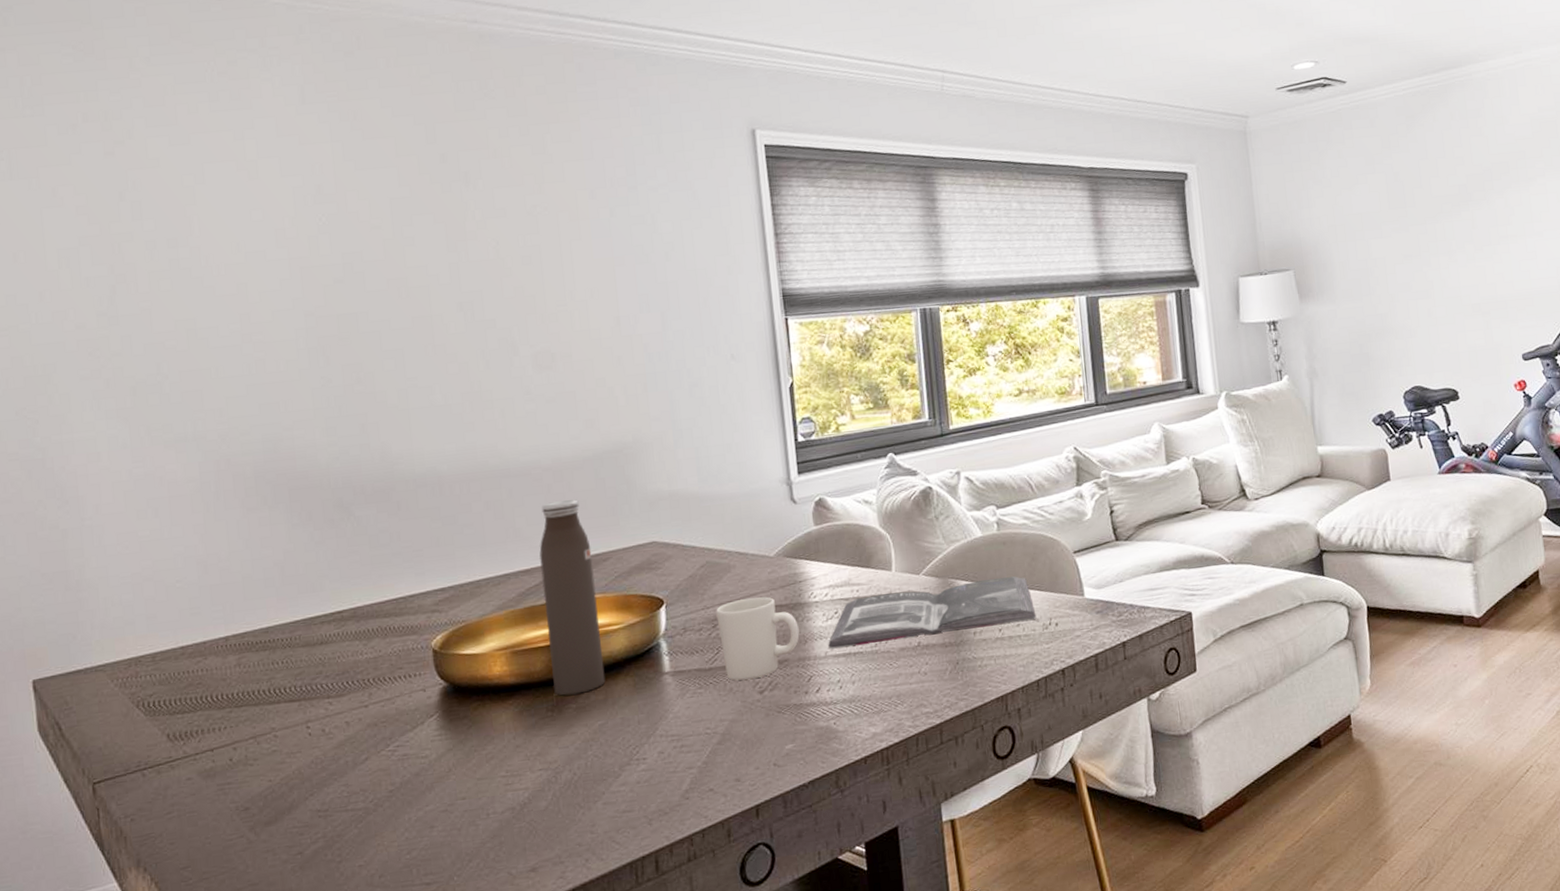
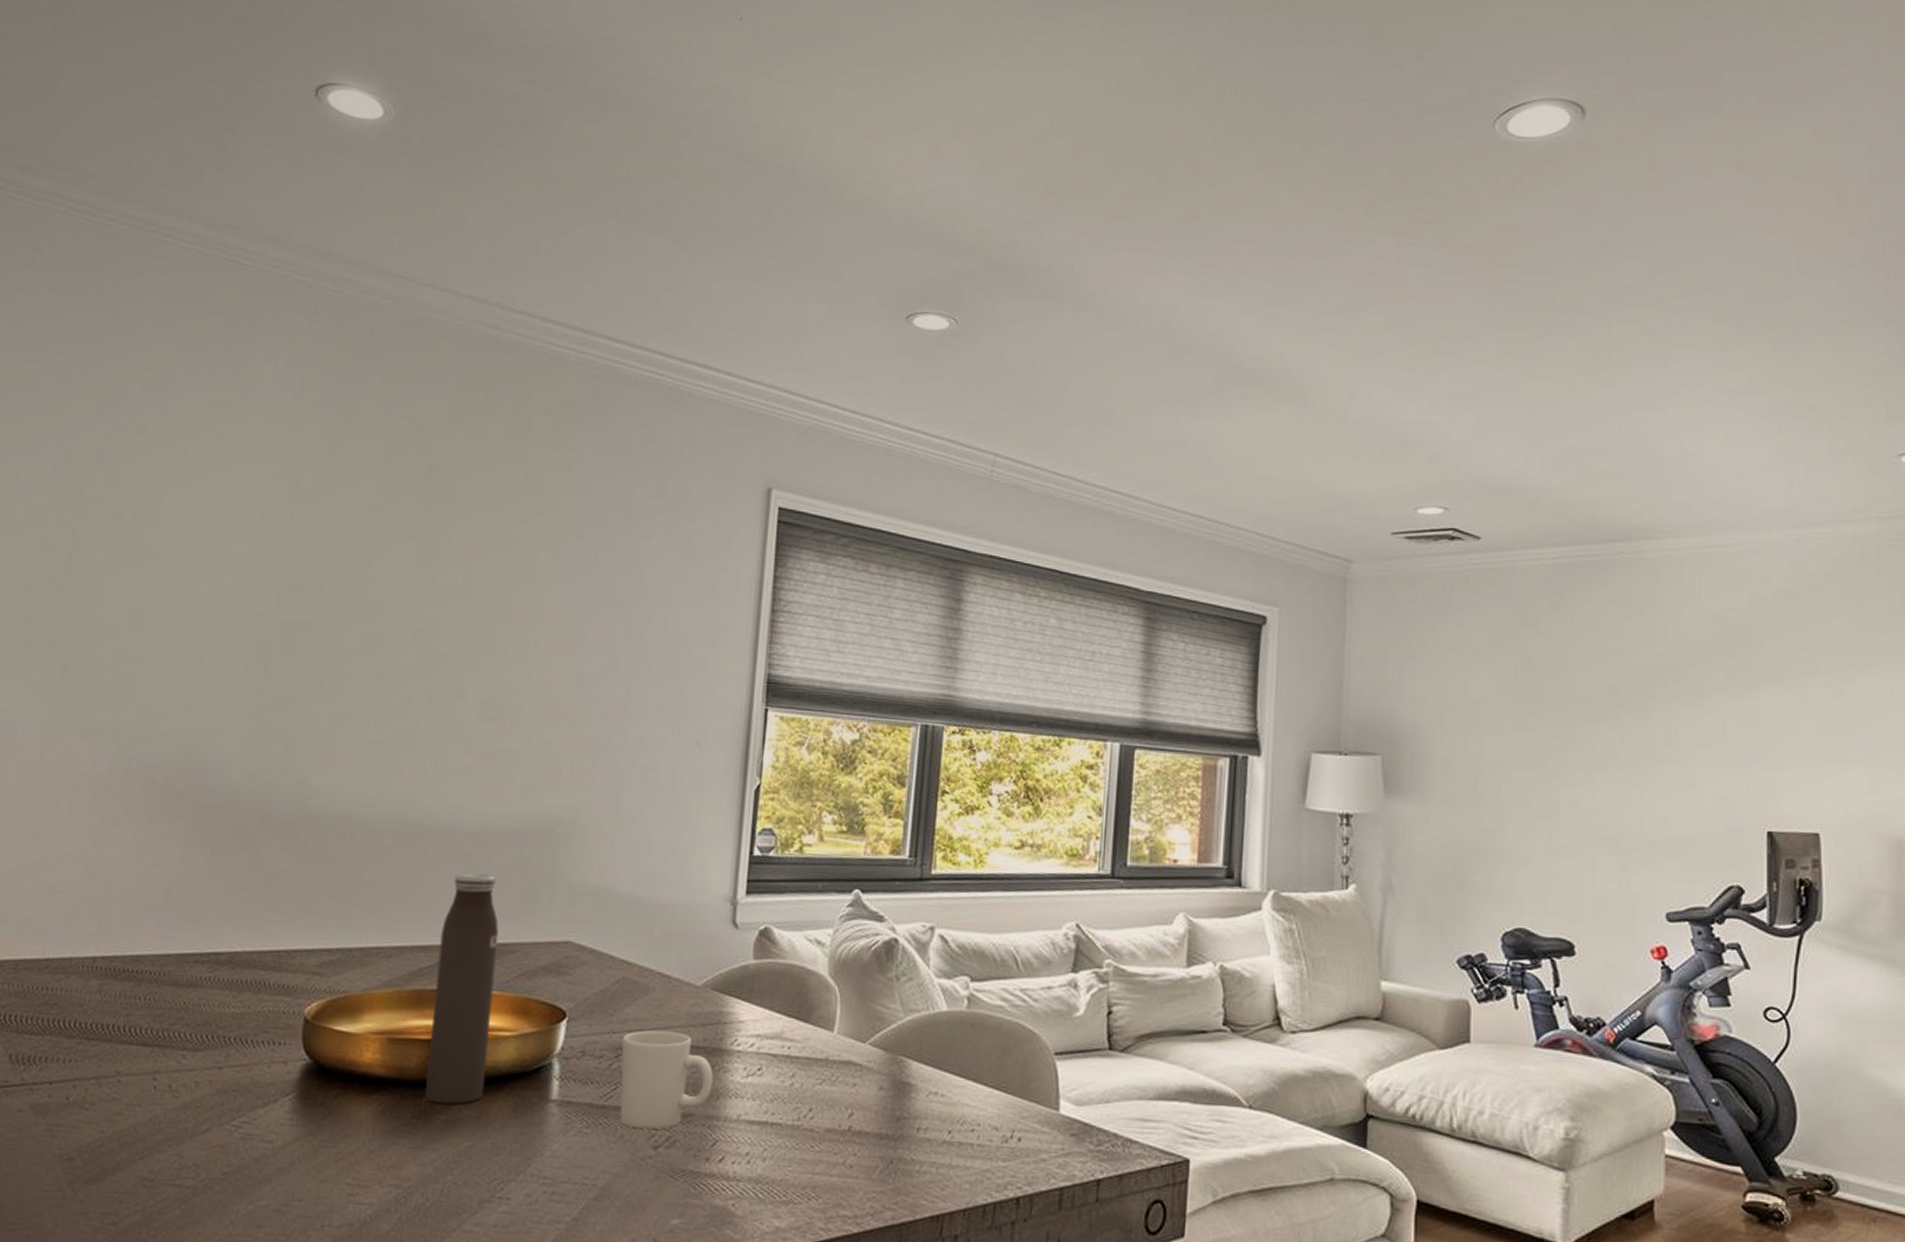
magazine: present [828,576,1037,648] -> none [743,1056,997,1127]

